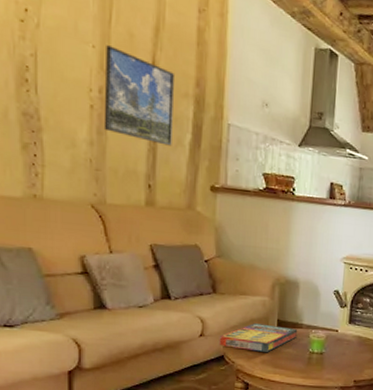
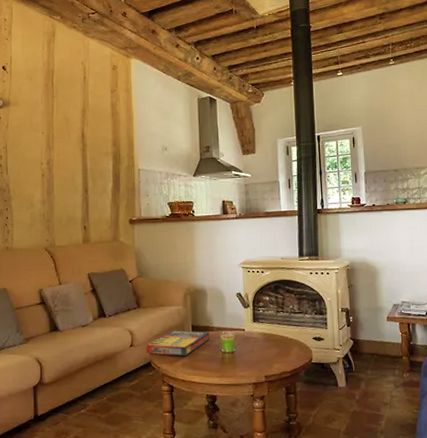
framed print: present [103,45,176,146] -> none [51,130,99,194]

